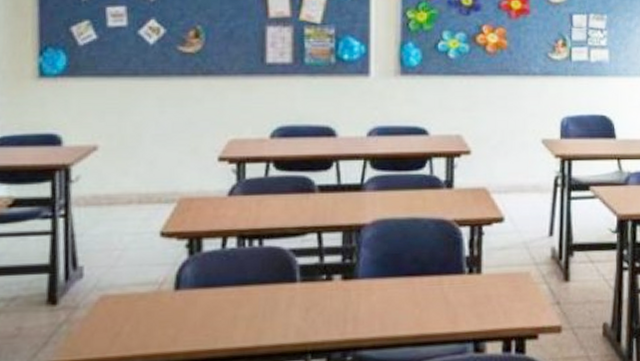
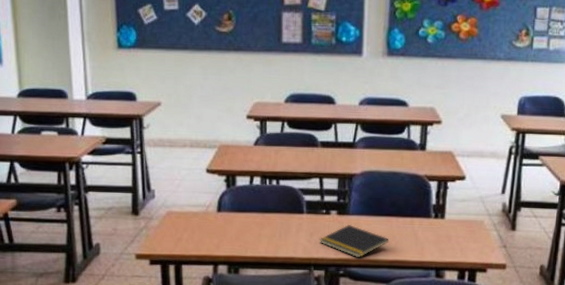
notepad: none [318,292,413,337] -> present [319,225,390,258]

